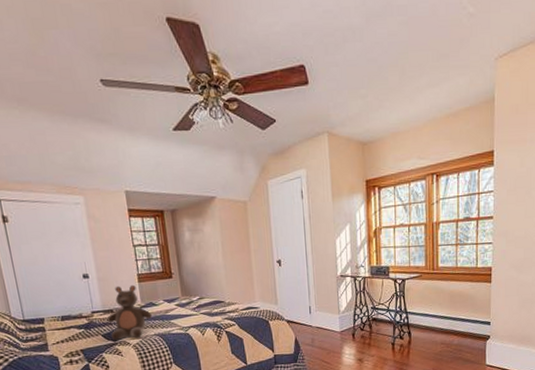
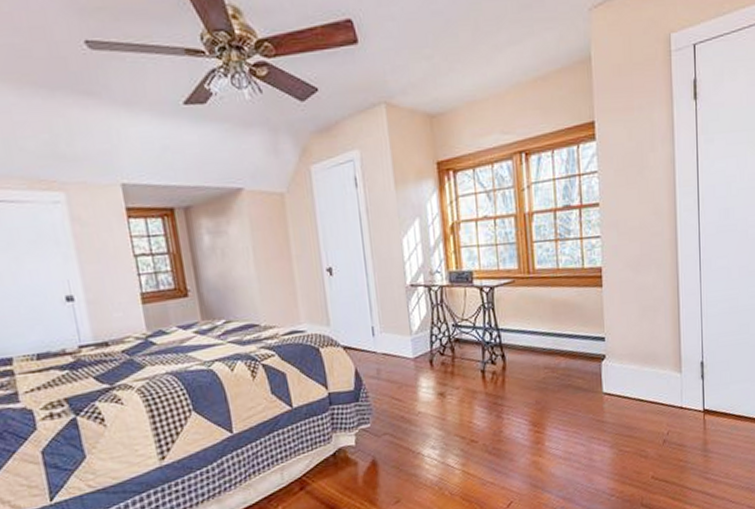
stuffed bear: present [107,284,153,340] -> none [100,307,163,384]

